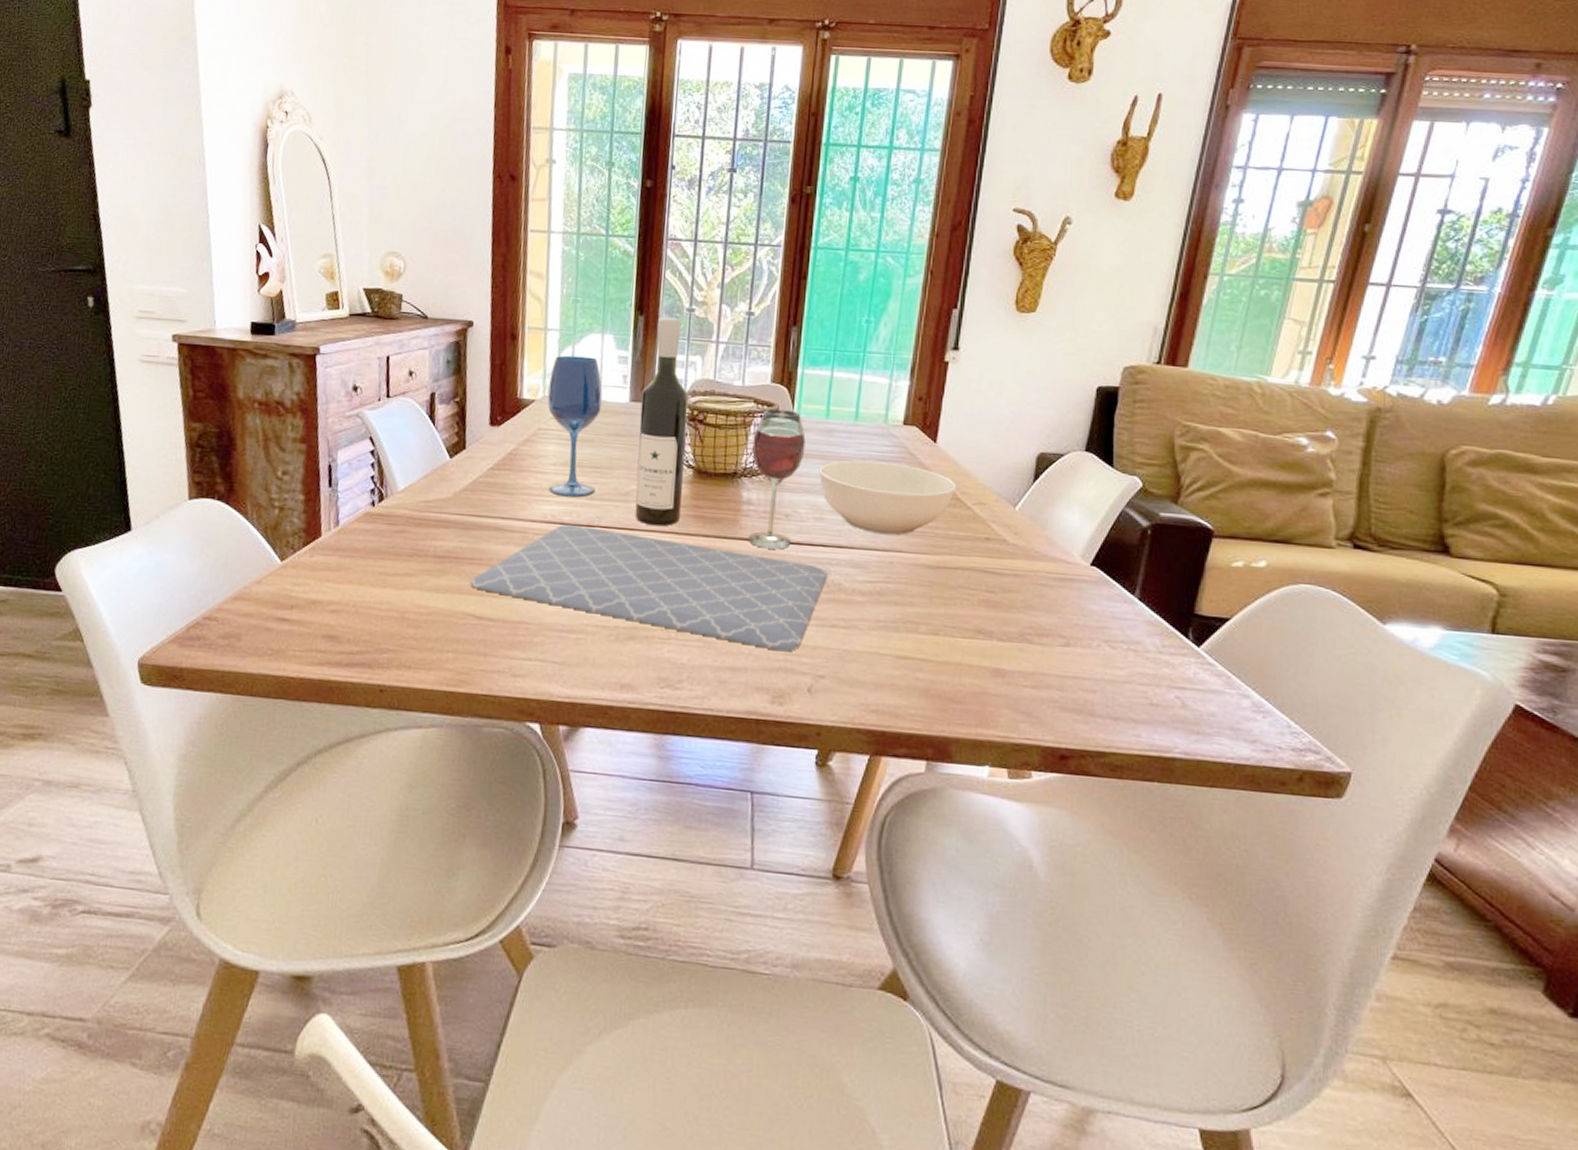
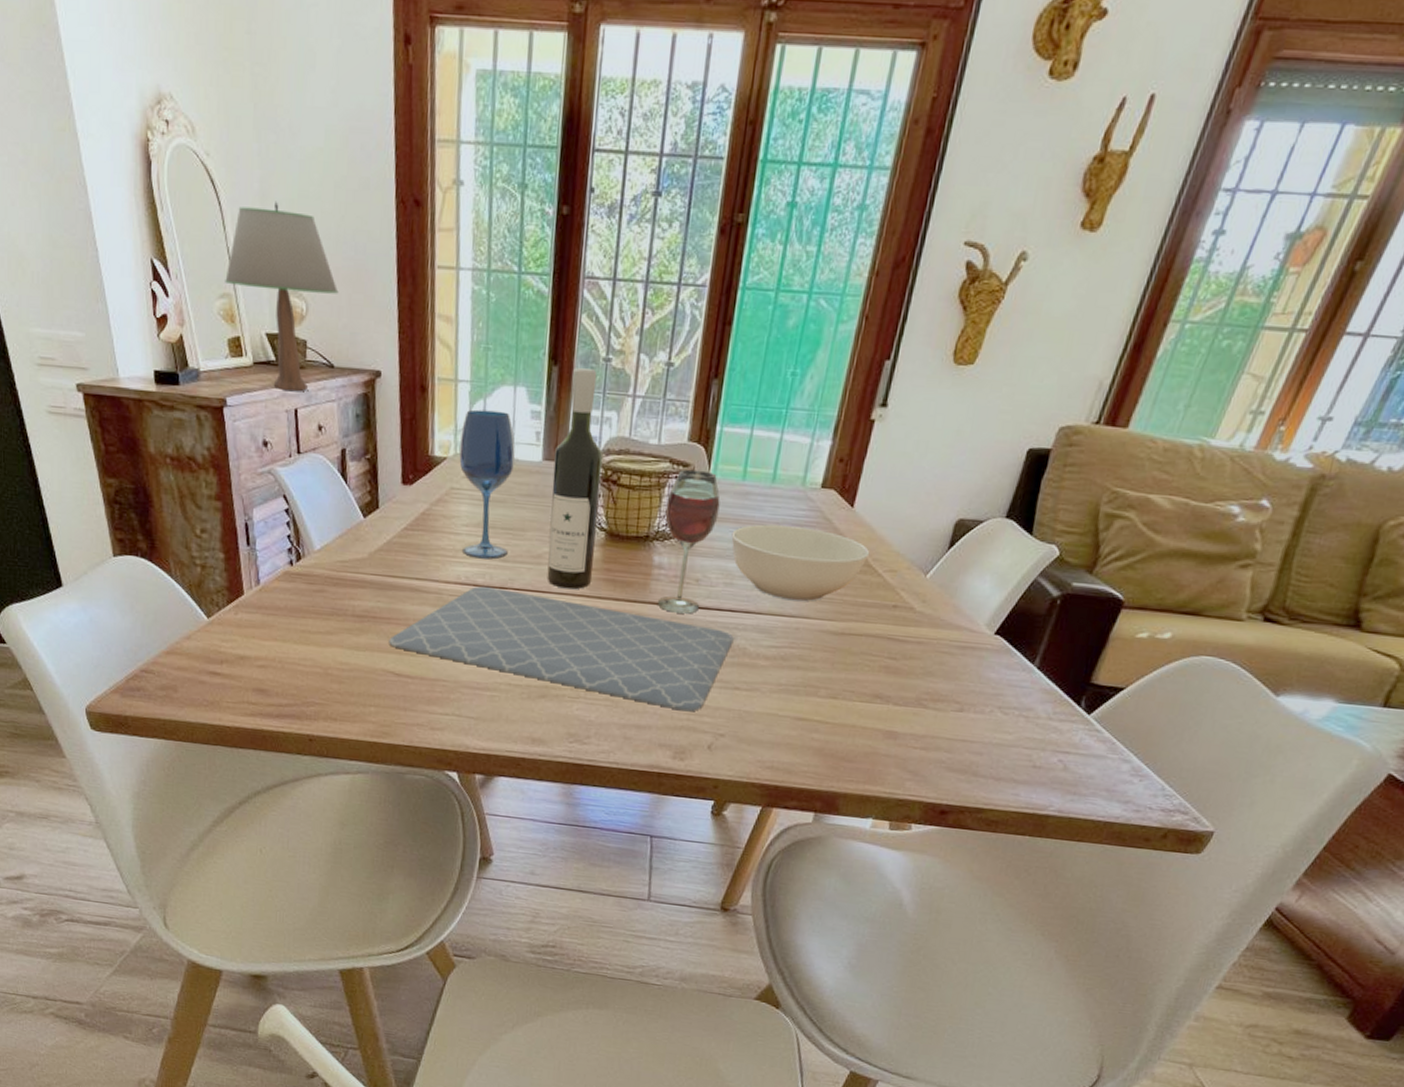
table lamp: none [328,176,436,340] -> present [225,201,339,392]

